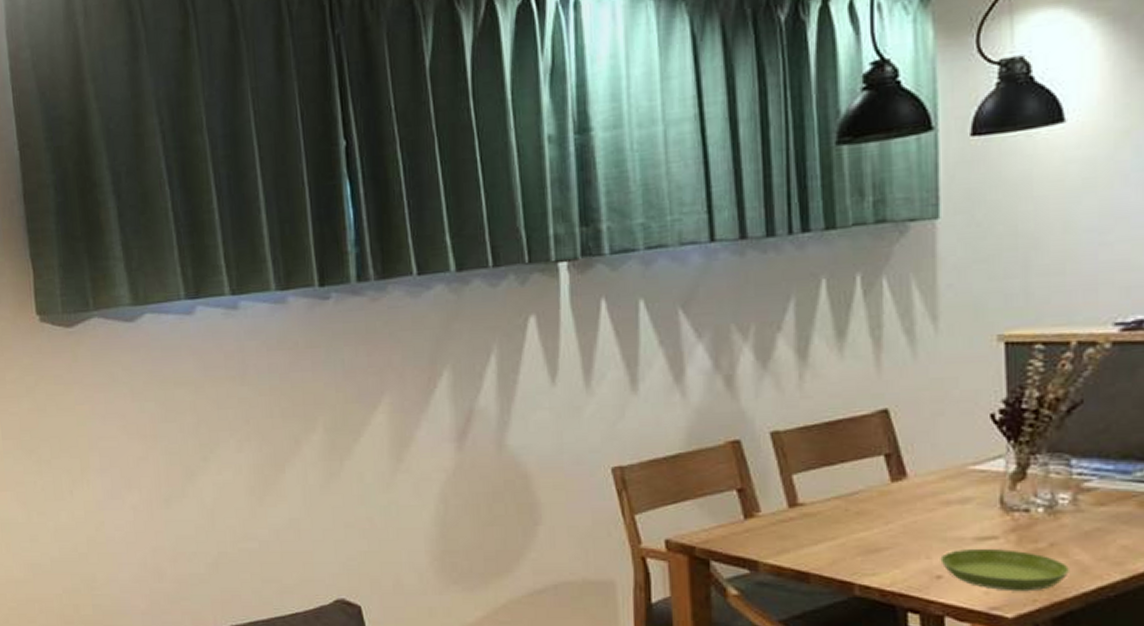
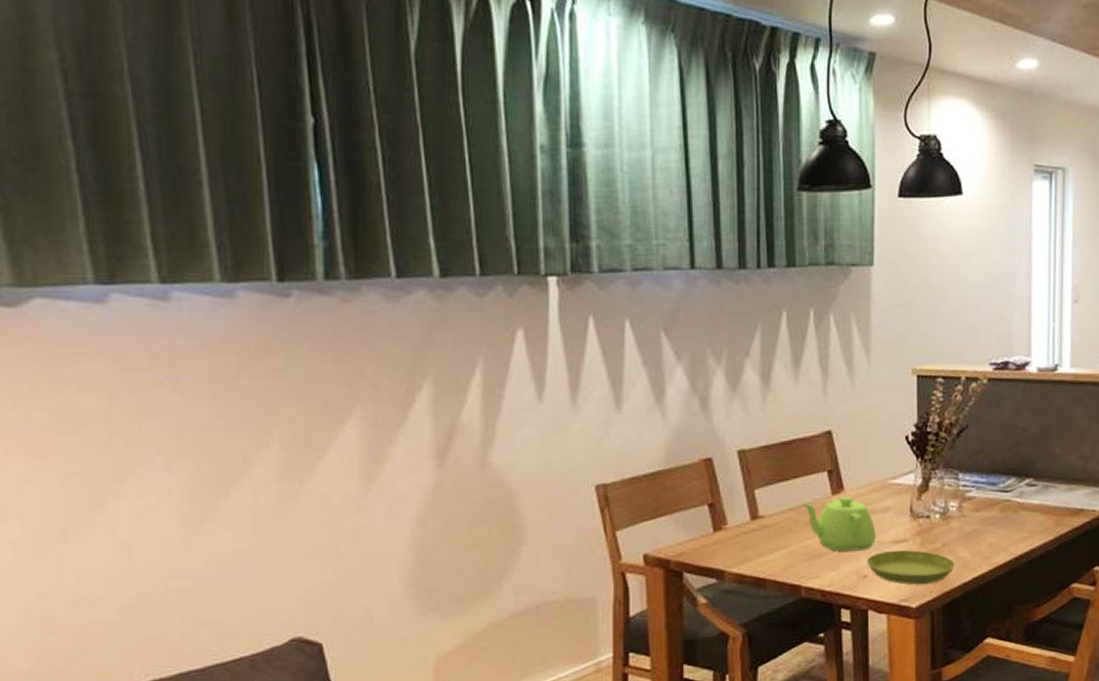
teapot: none [850,484,953,547] -> present [800,496,876,552]

